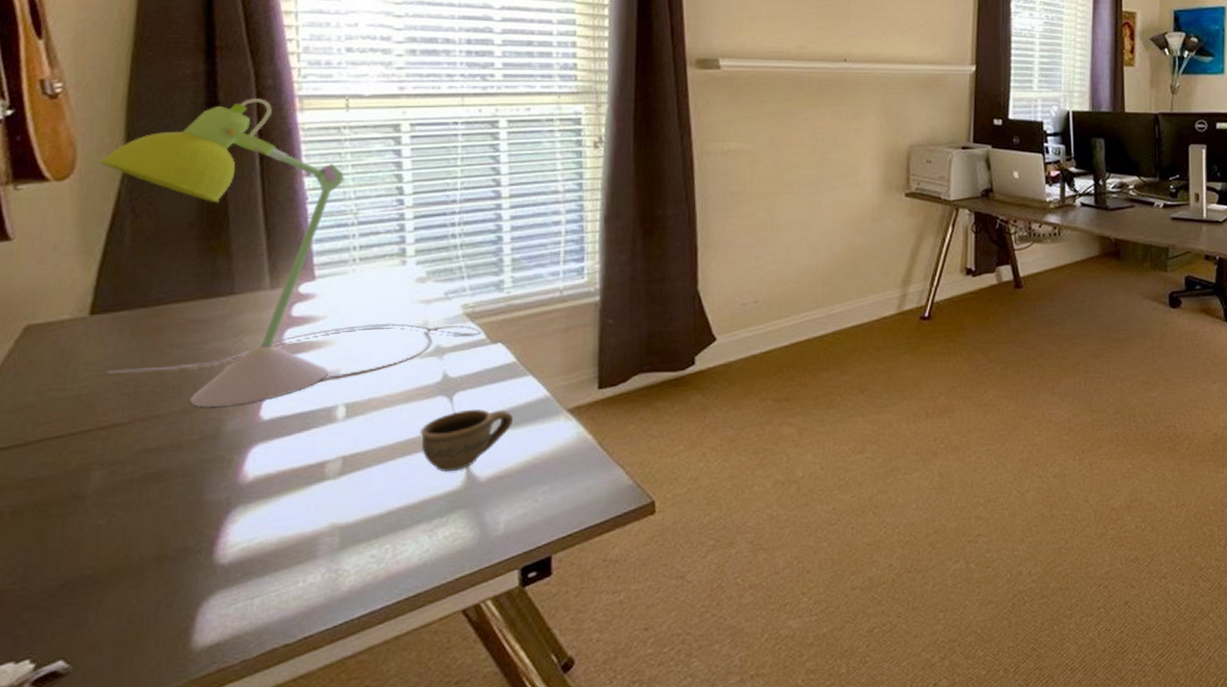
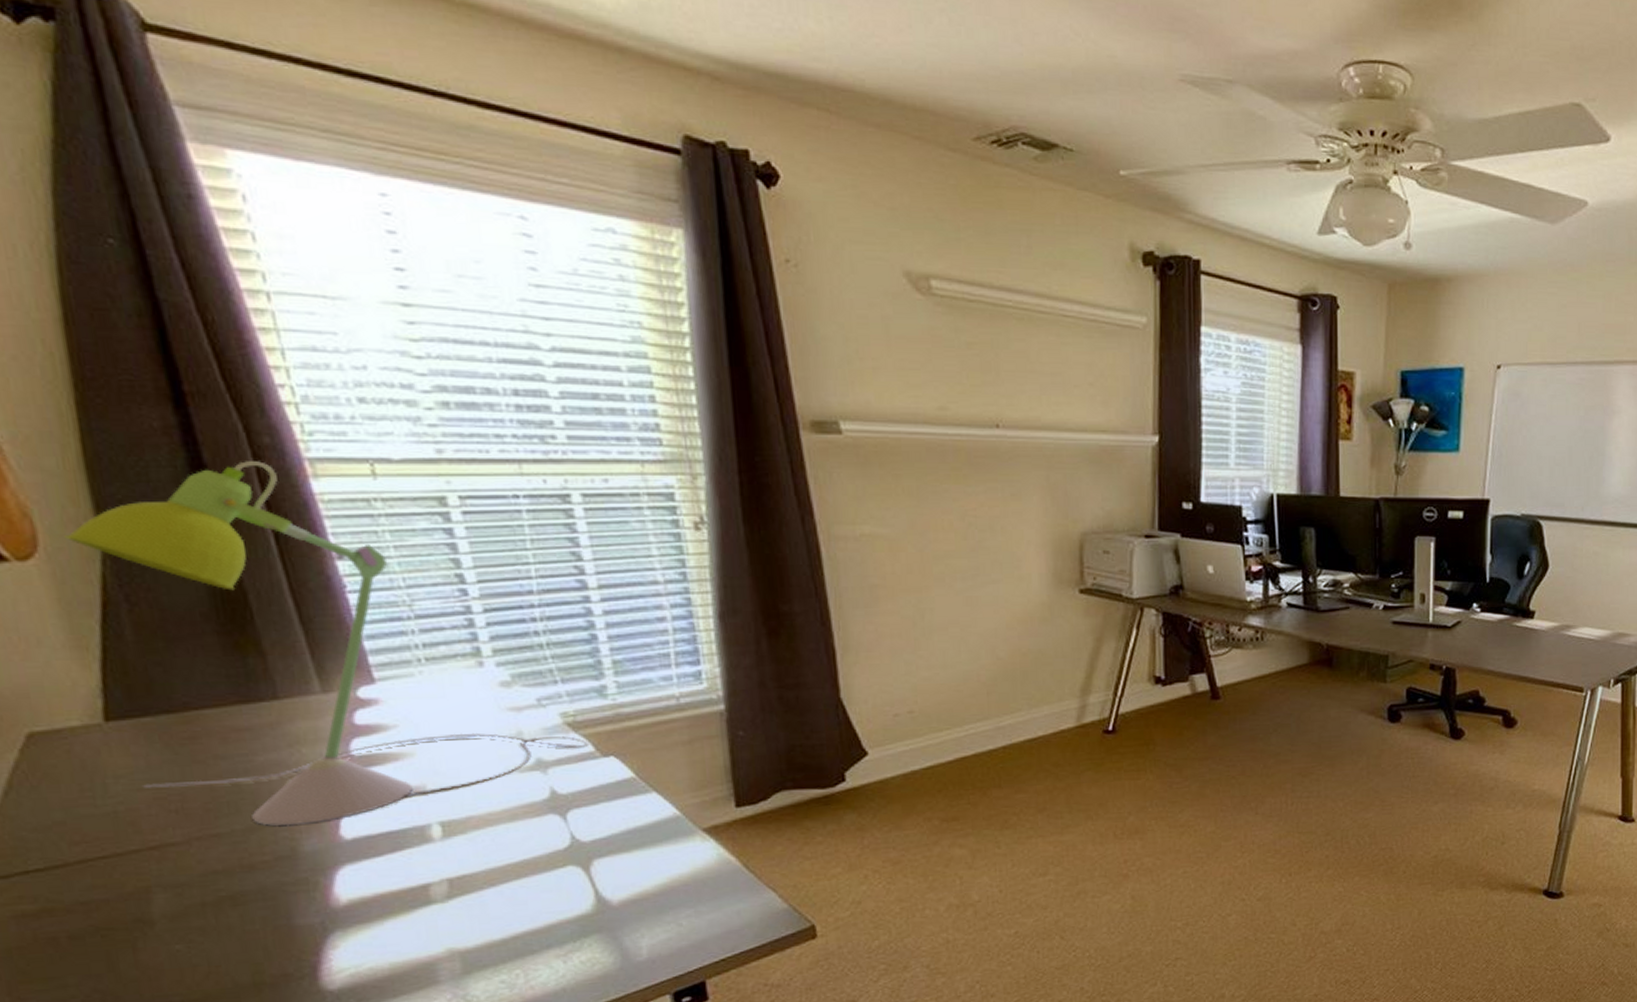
cup: present [420,409,514,472] -> none [534,828,642,896]

